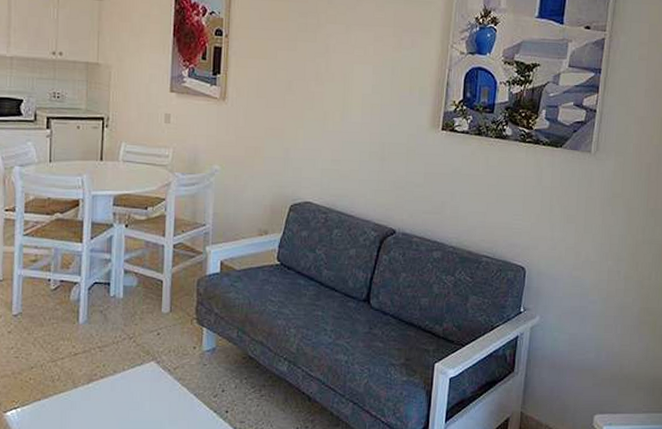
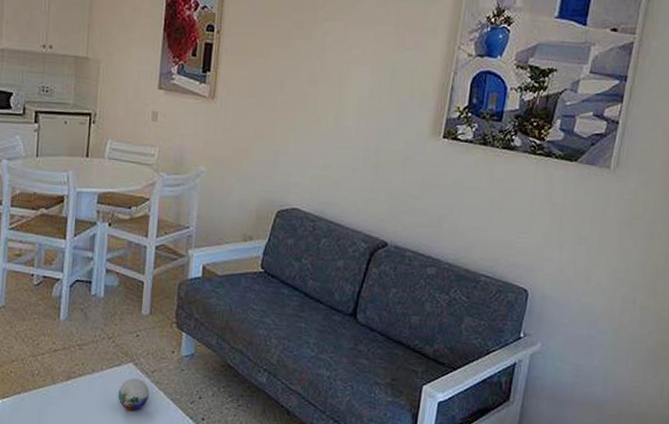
decorative orb: none [141,377,173,408] -> present [118,378,150,411]

